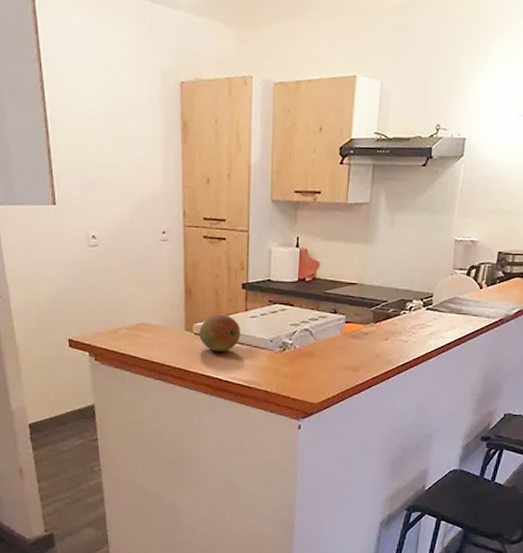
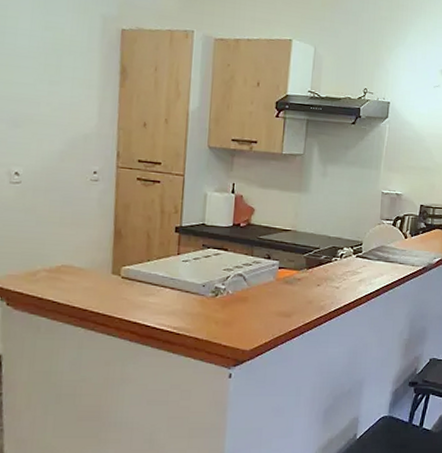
fruit: present [199,314,241,351] -> none [127,257,172,296]

